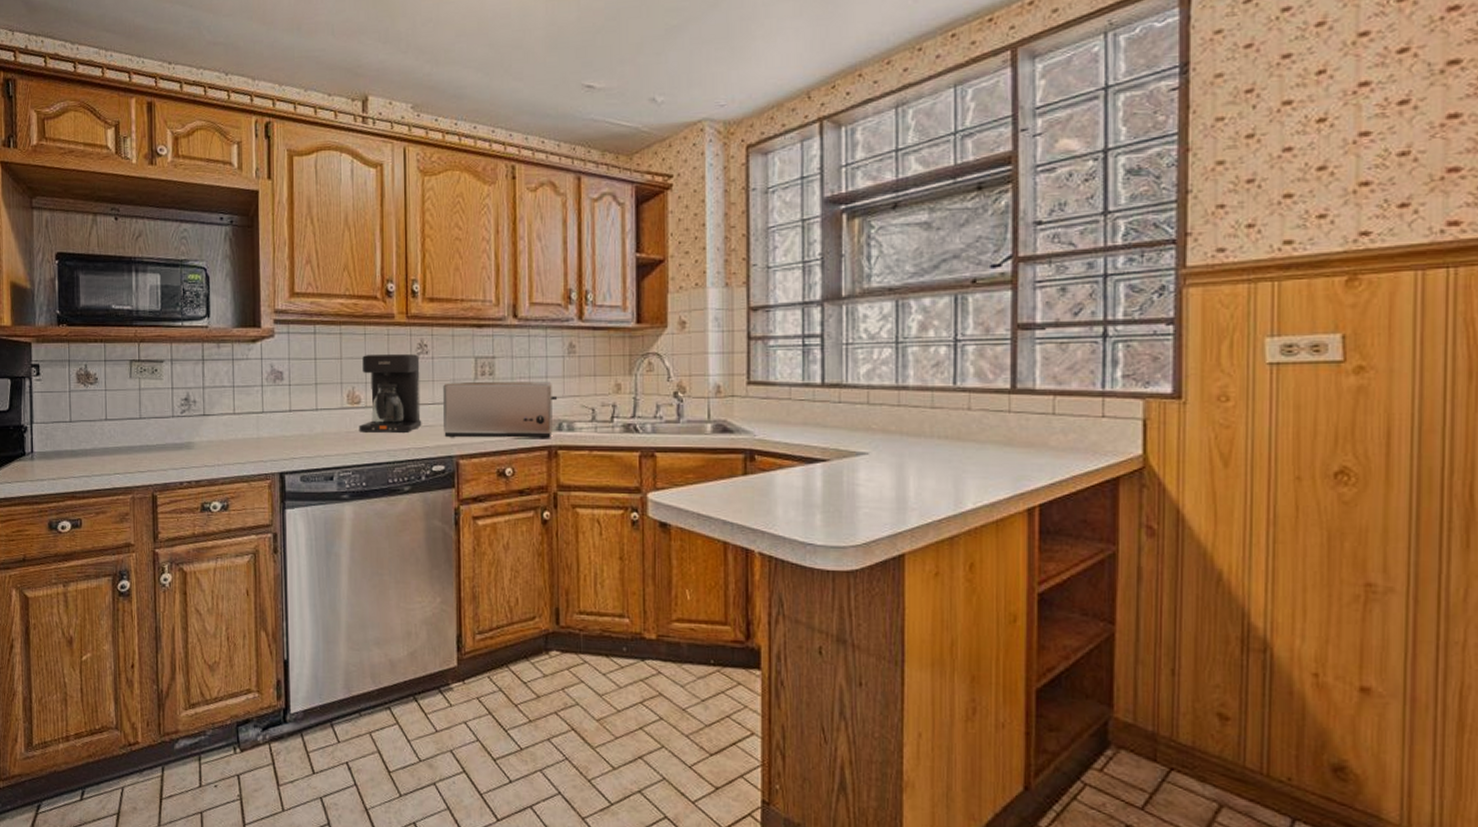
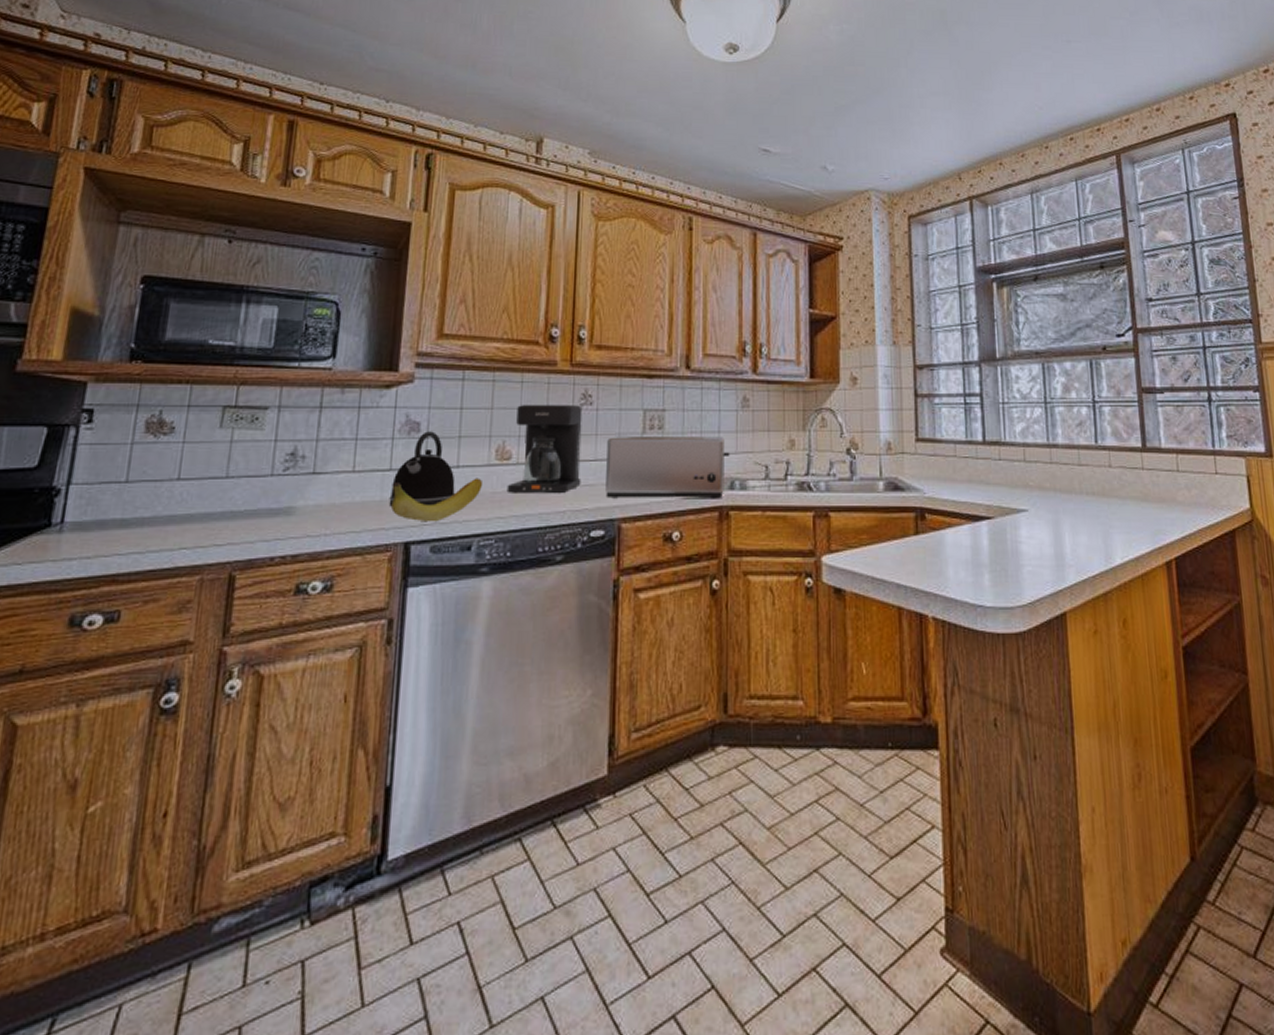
kettle: none [264,379,316,443] -> present [389,431,455,507]
fruit: none [265,419,339,456] -> present [391,478,483,522]

